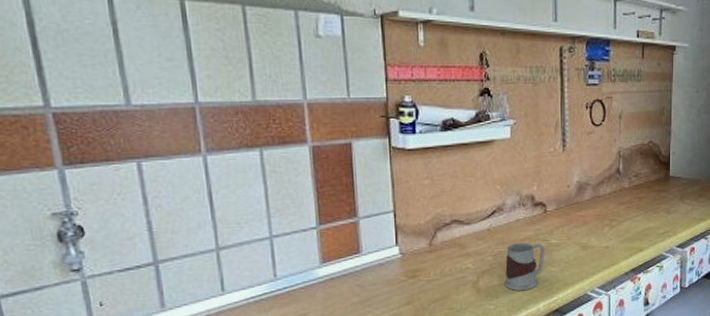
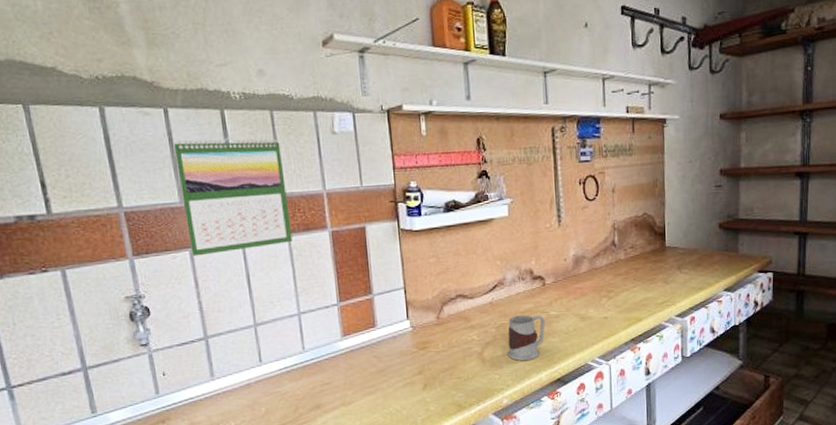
calendar: none [118,31,265,169] -> present [173,137,293,256]

